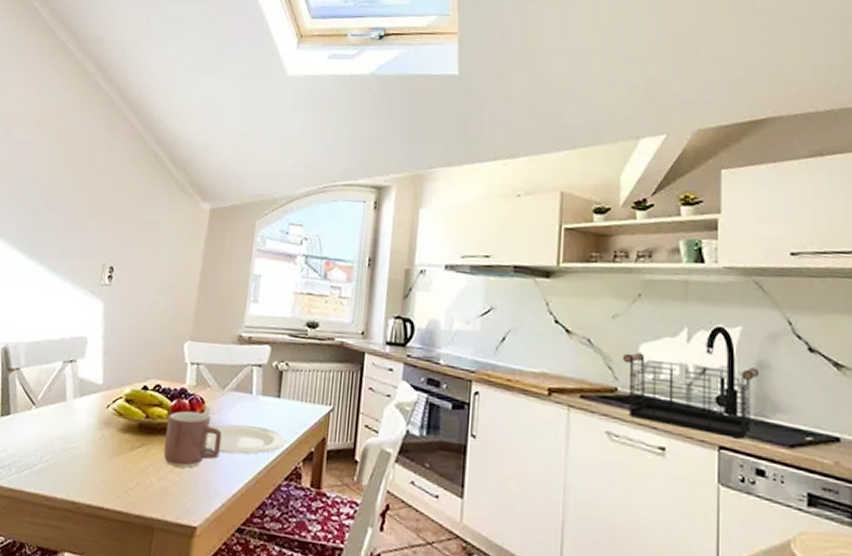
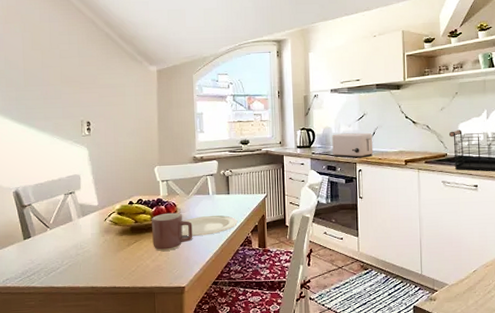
toaster: none [437,331,502,375] -> present [332,132,373,158]

